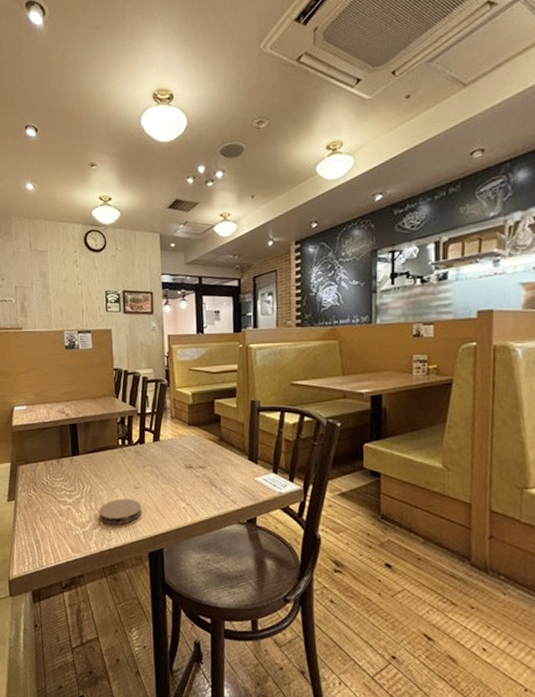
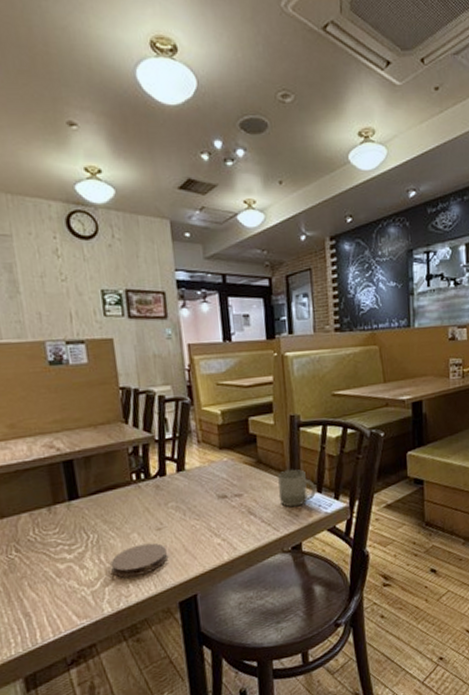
cup: none [237,449,272,484] -> present [278,469,316,508]

